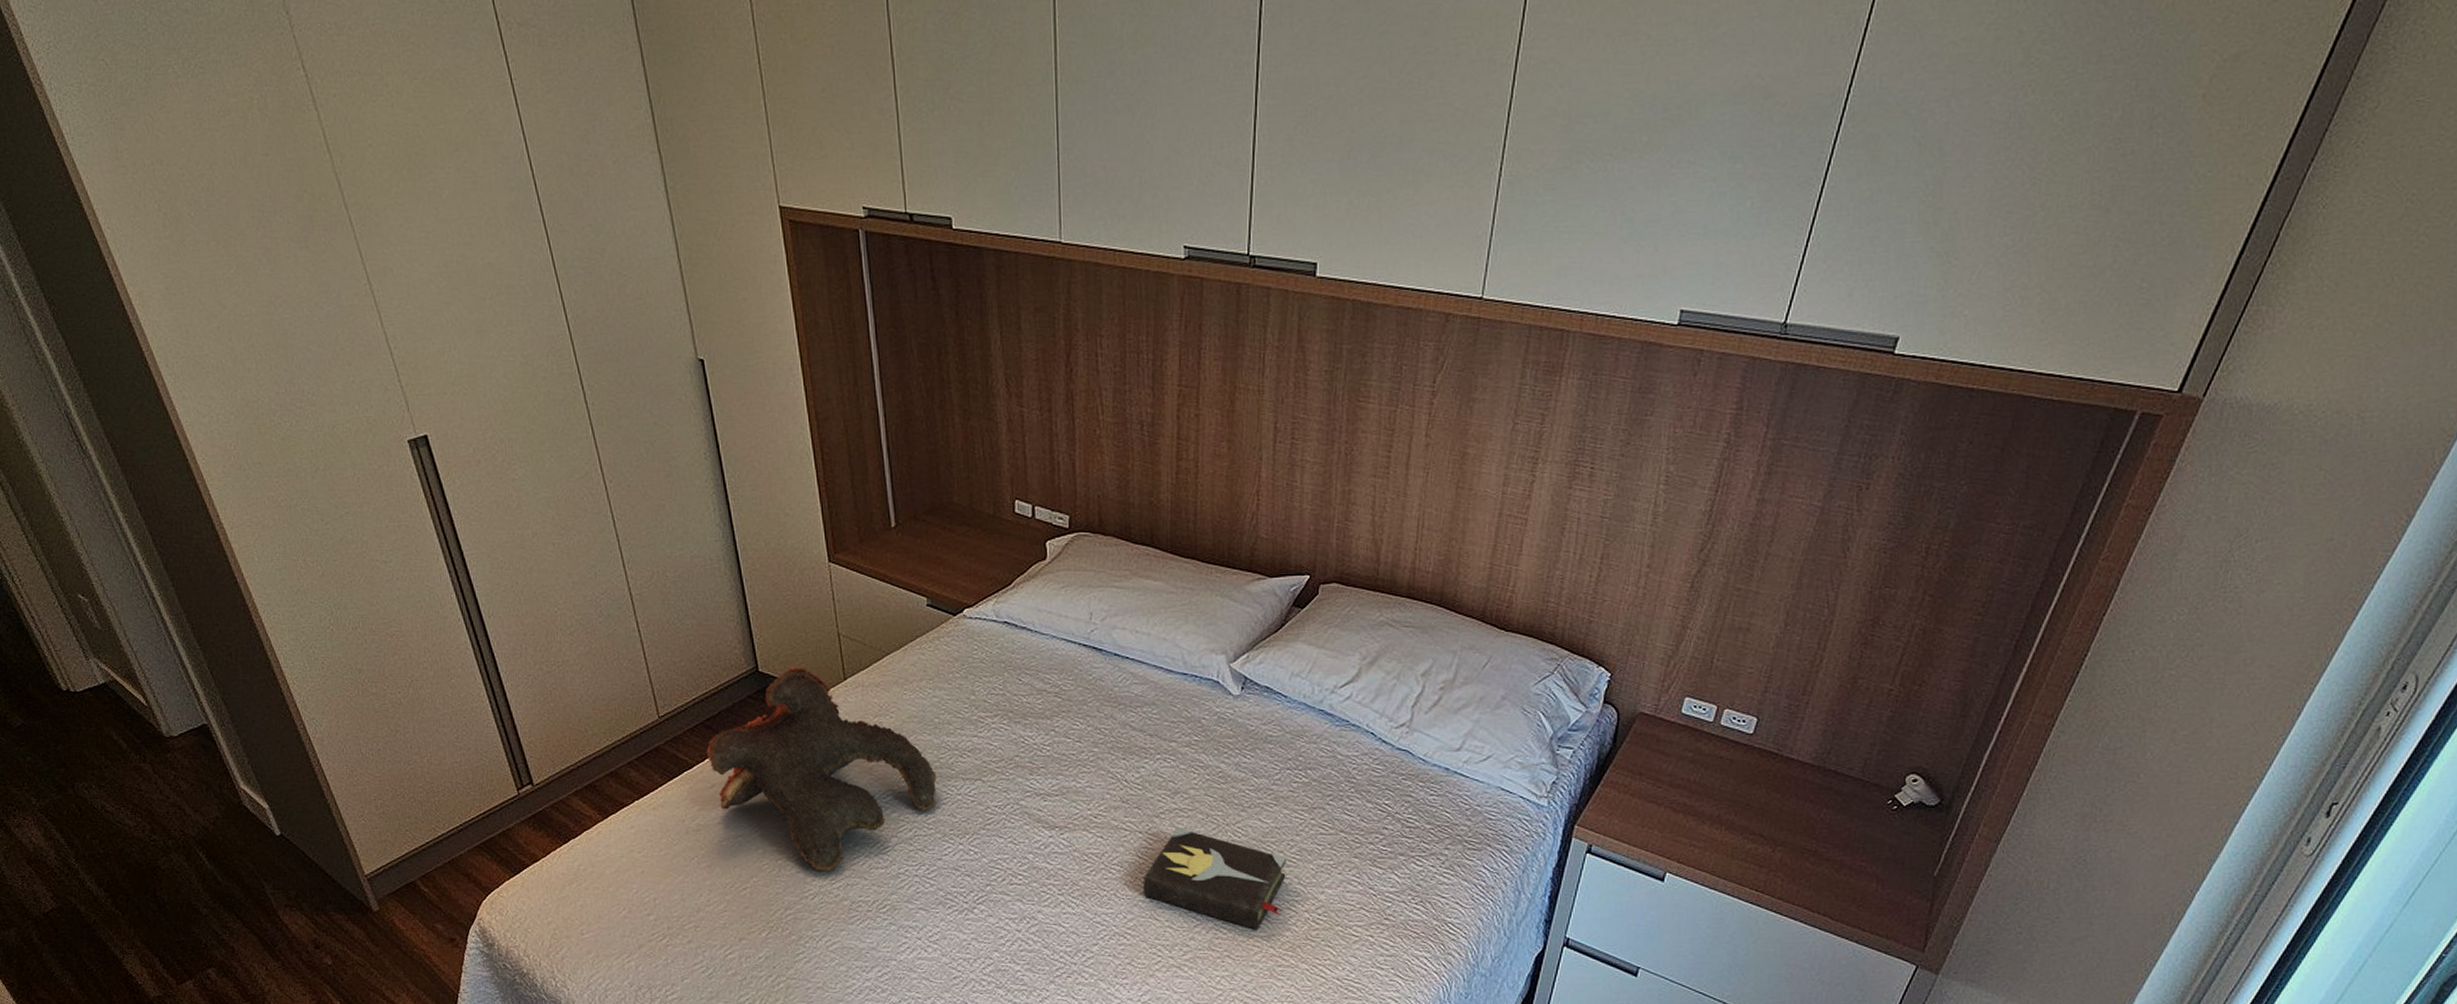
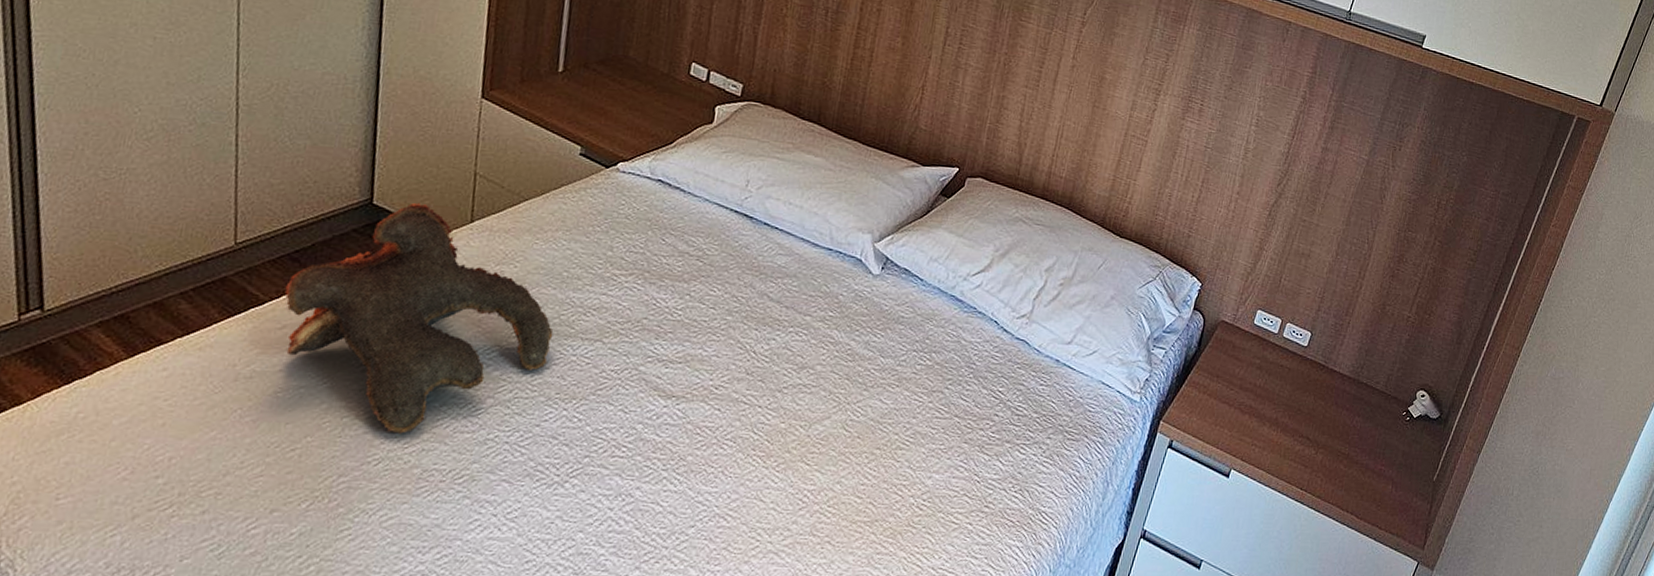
hardback book: present [1143,826,1287,930] -> none [753,402,901,515]

